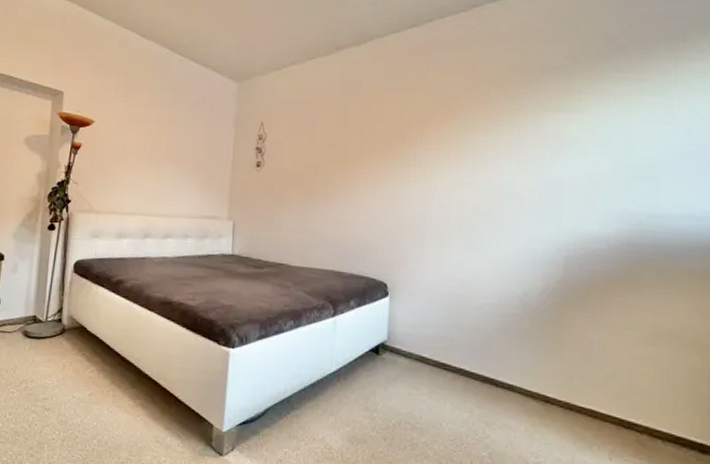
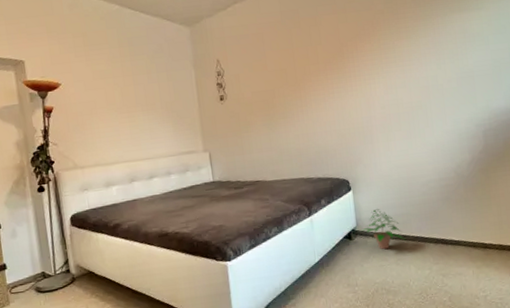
potted plant: none [391,324,445,376] -> present [360,209,406,250]

